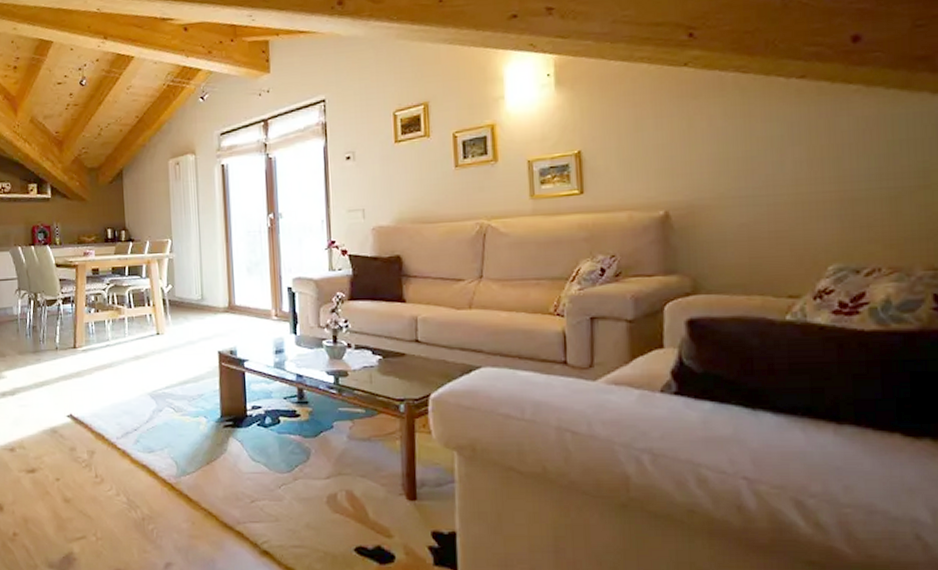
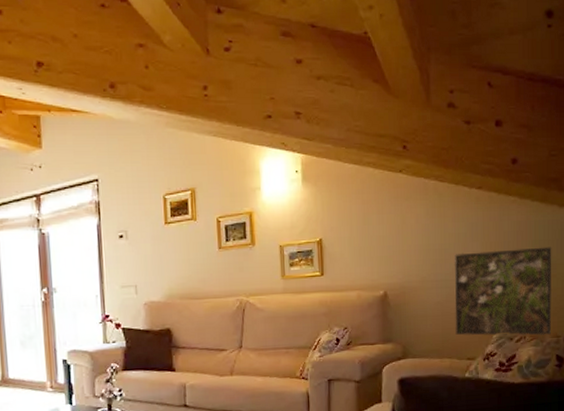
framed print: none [765,147,924,267] -> present [454,246,552,336]

